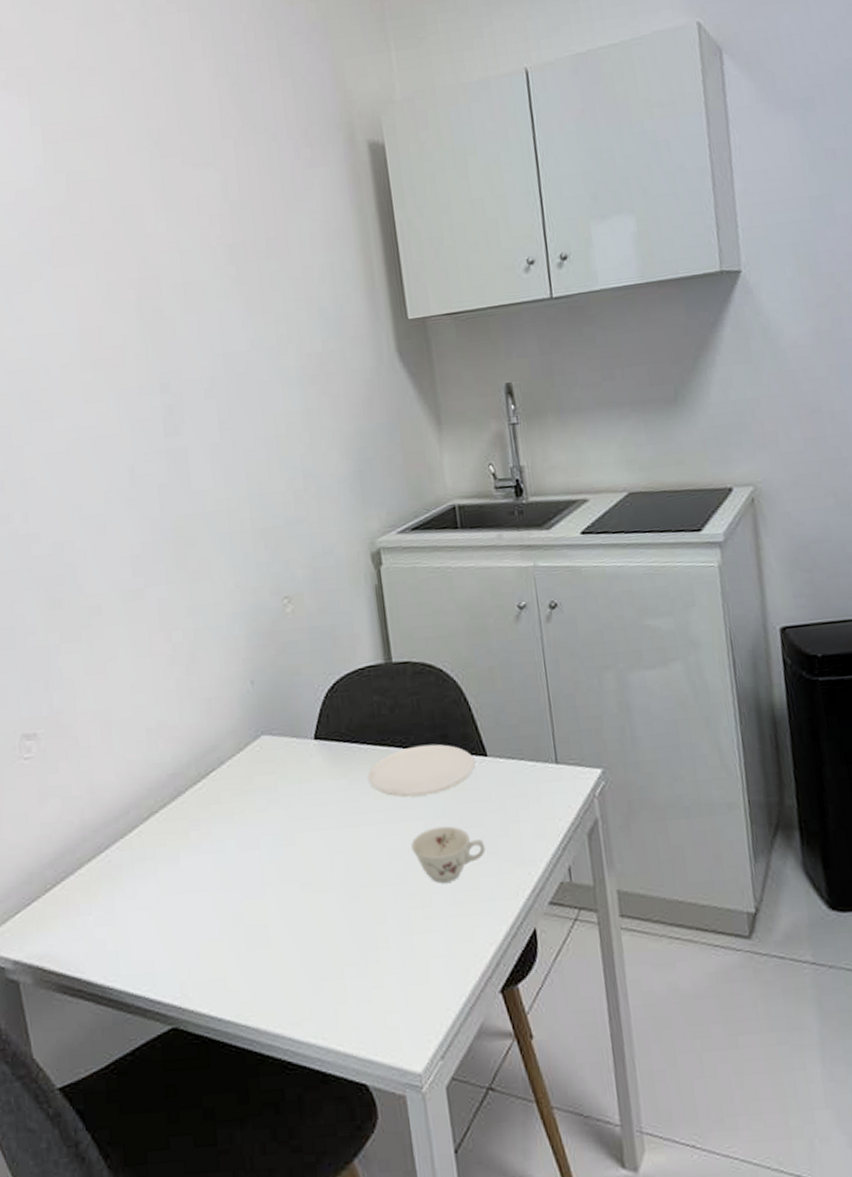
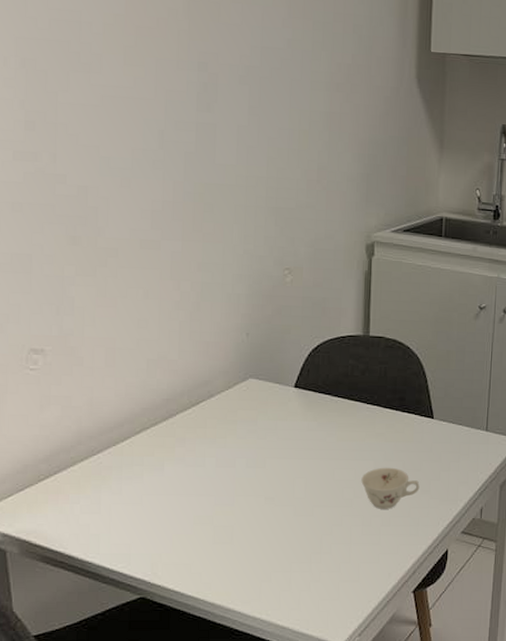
plate: present [367,744,475,798] -> none [334,403,423,442]

